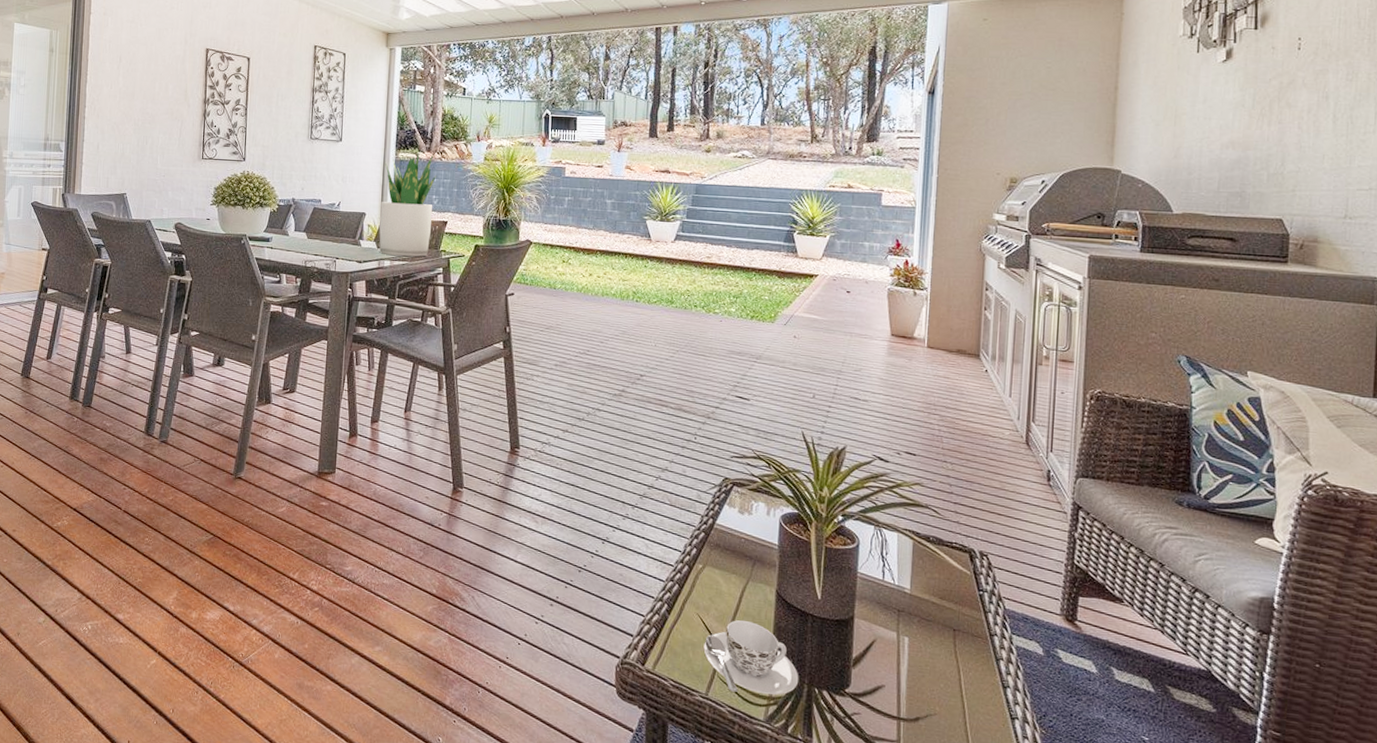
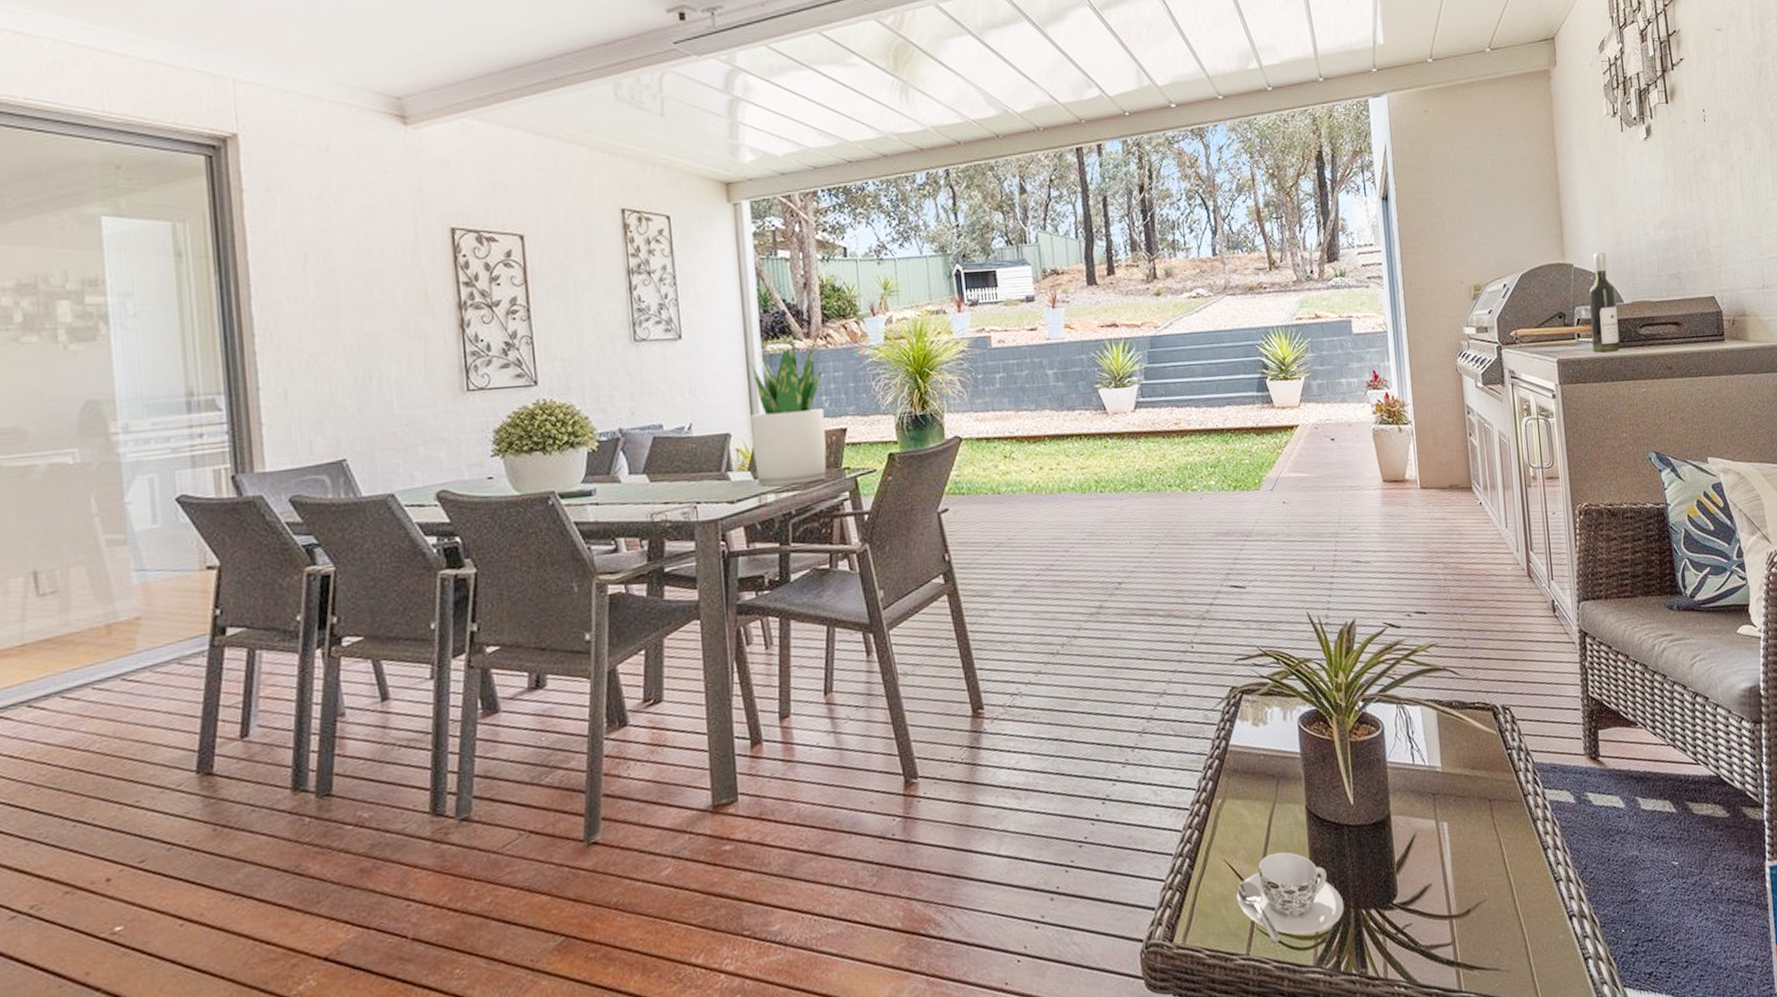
bottle: none [1130,163,1165,258] -> present [1588,252,1620,354]

